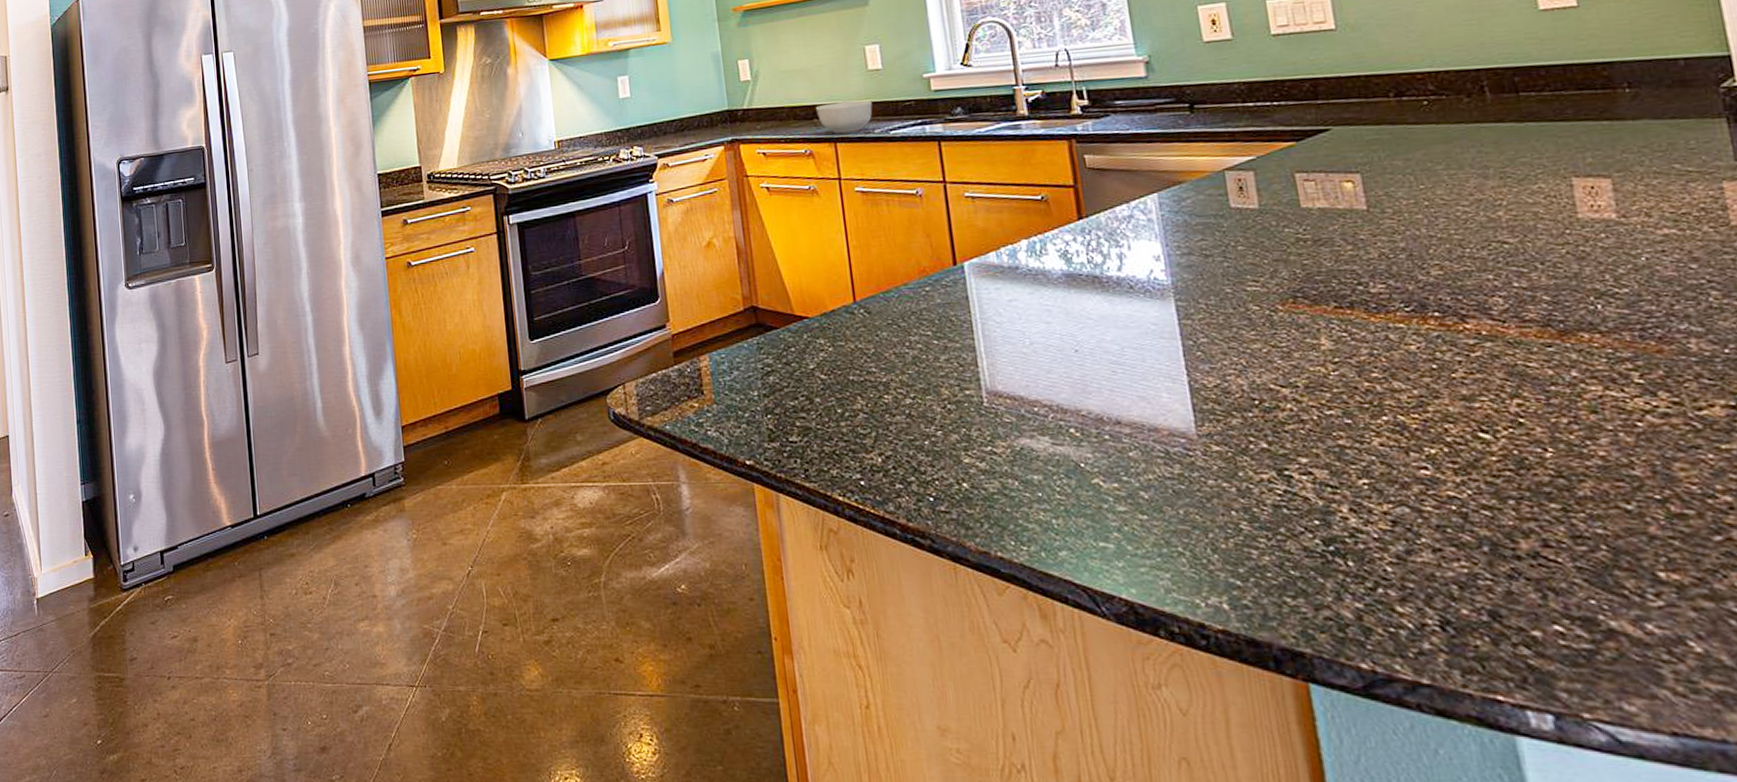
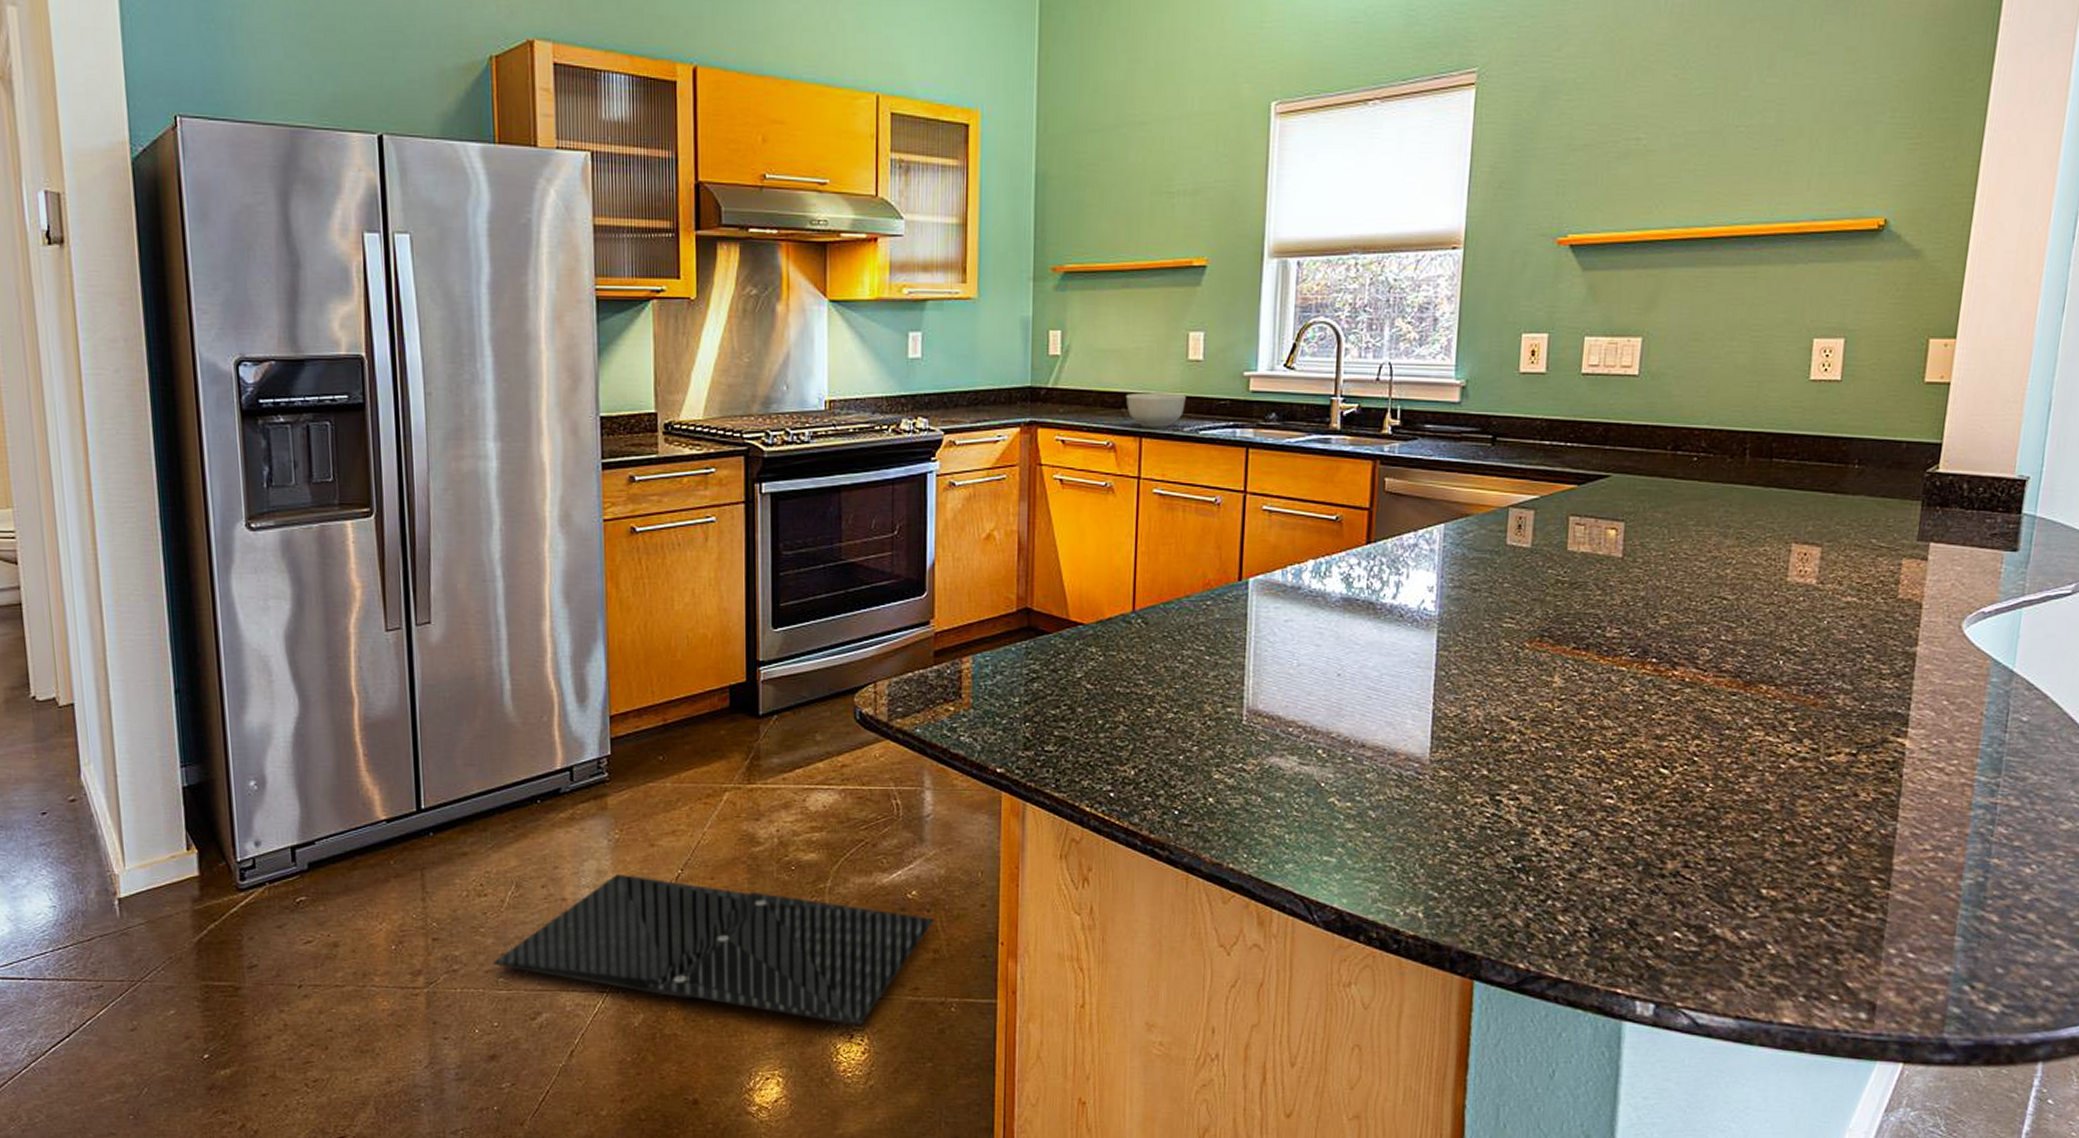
door mat: none [320,571,706,725] -> present [493,873,935,1026]

